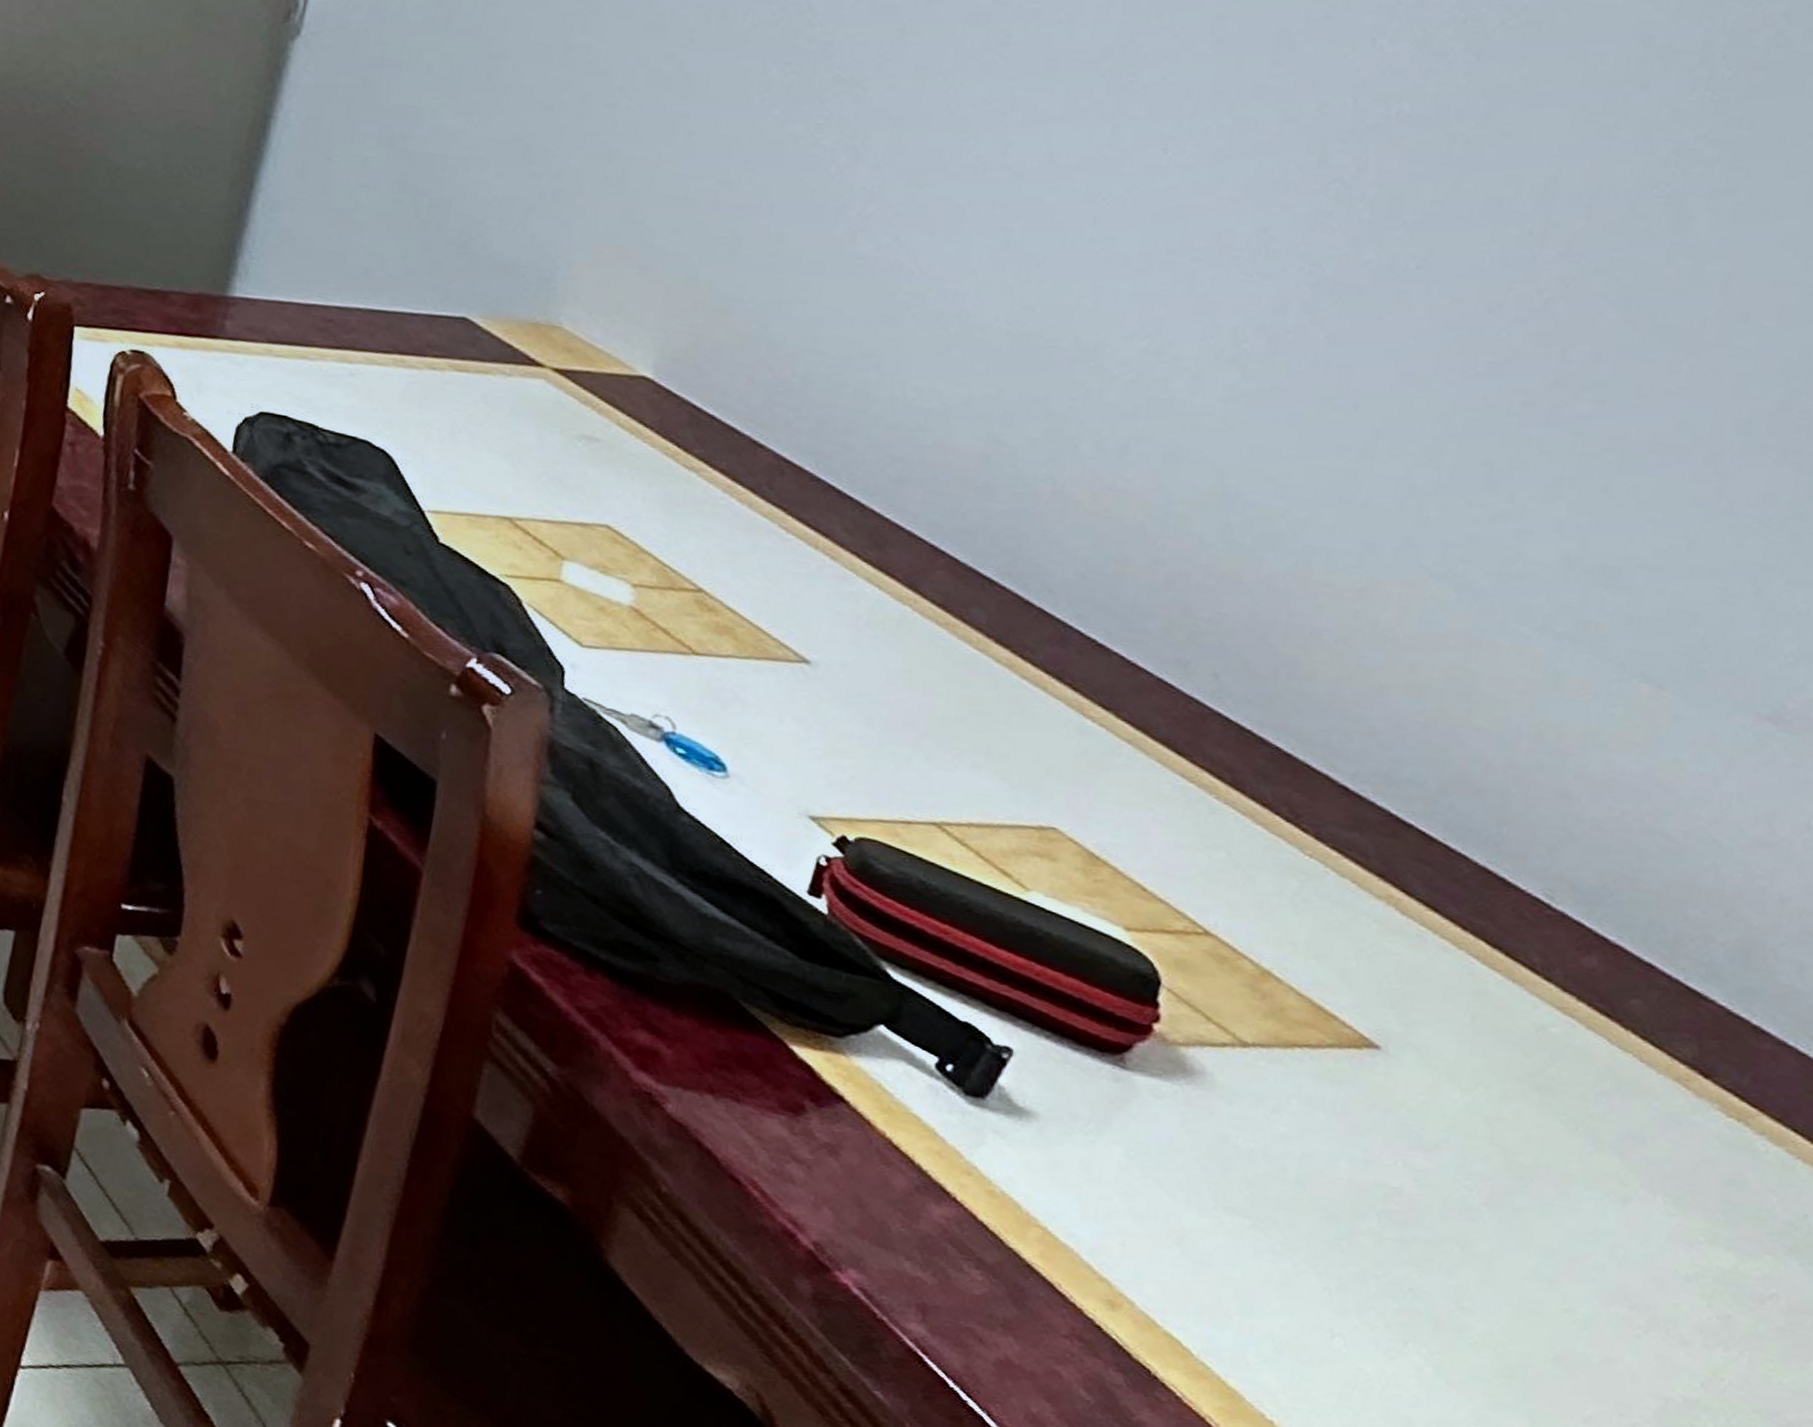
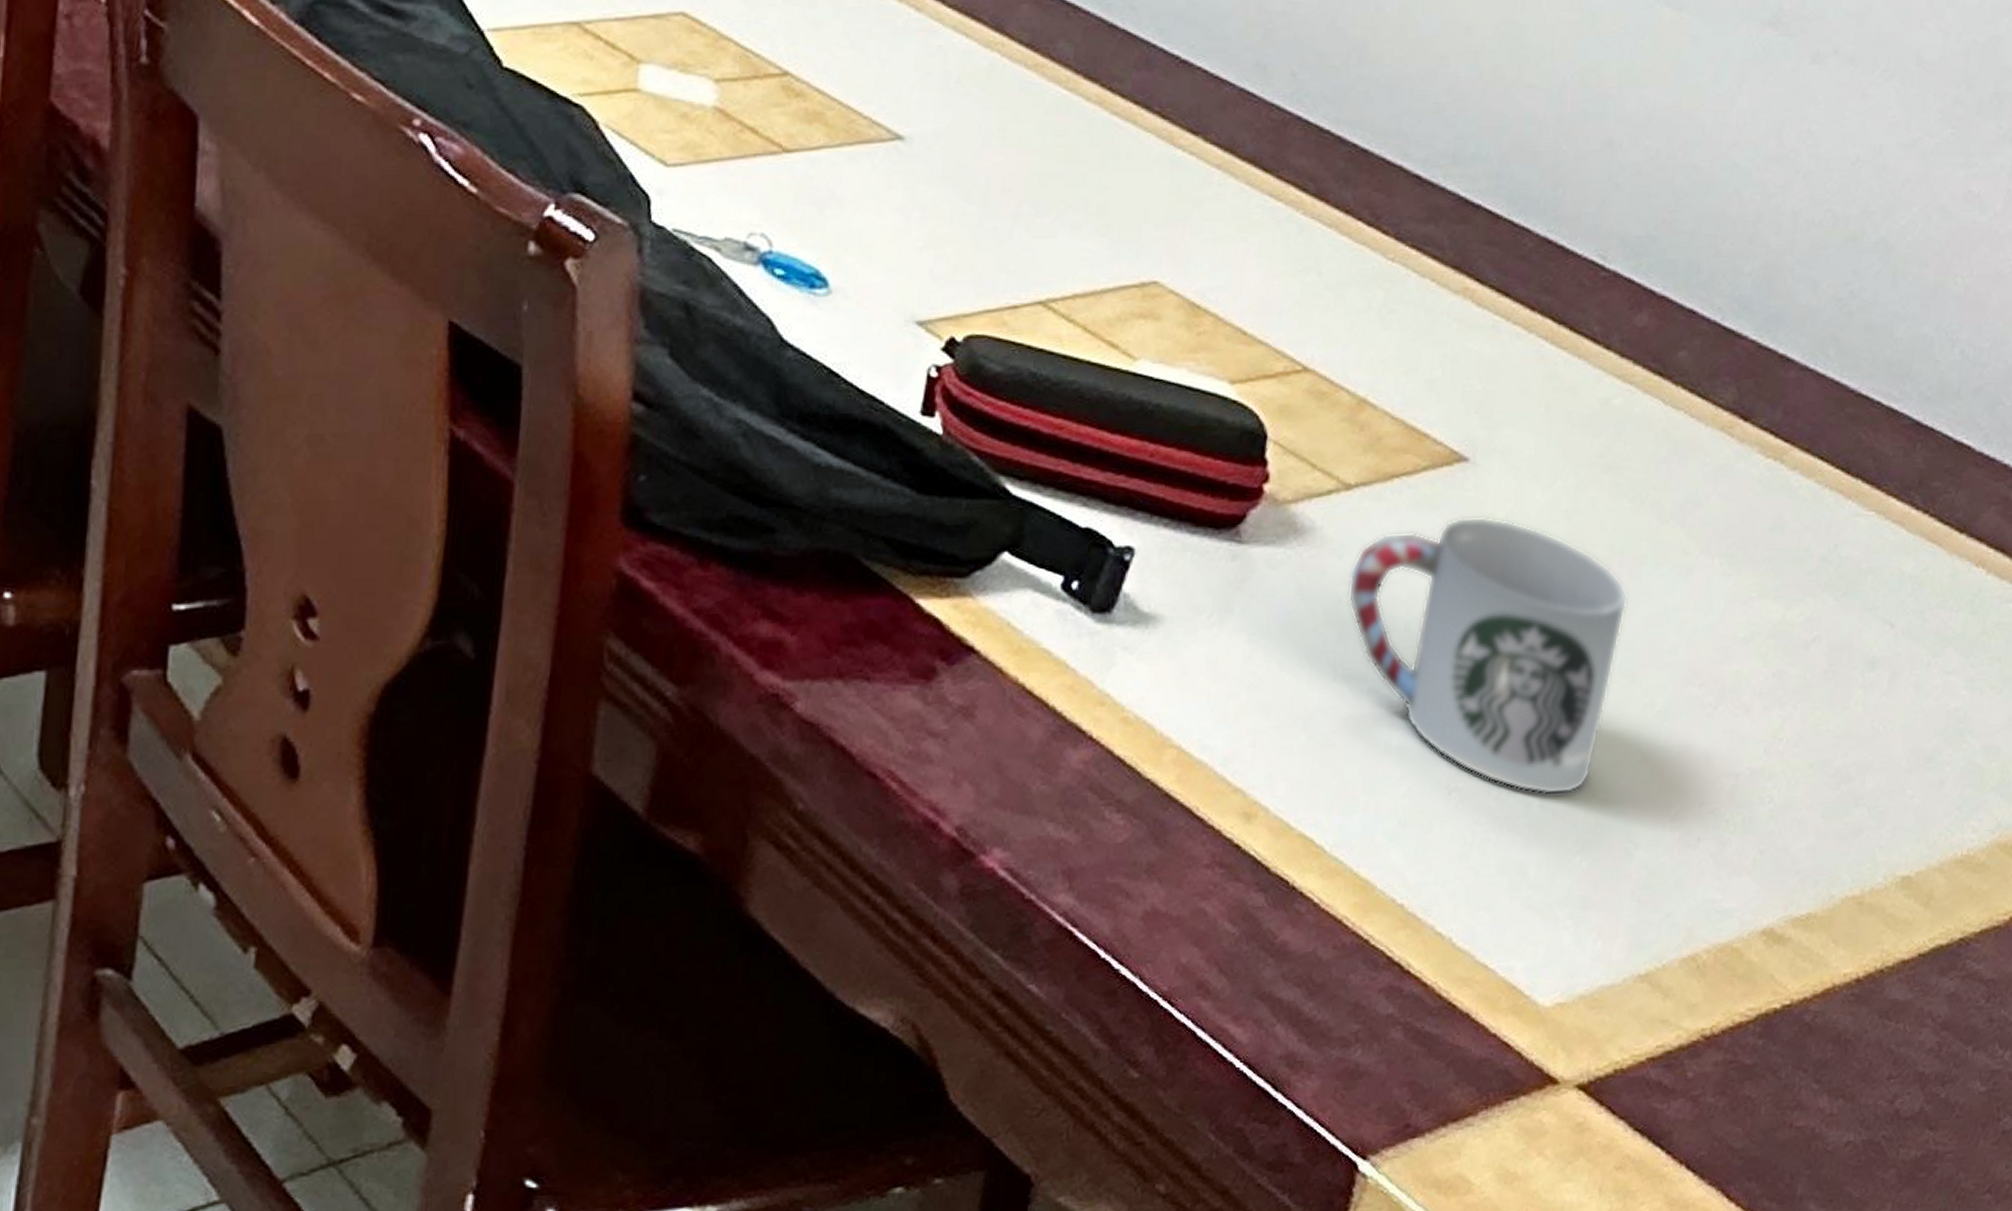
cup: none [1235,1093,1552,1370] -> present [1347,516,1628,796]

